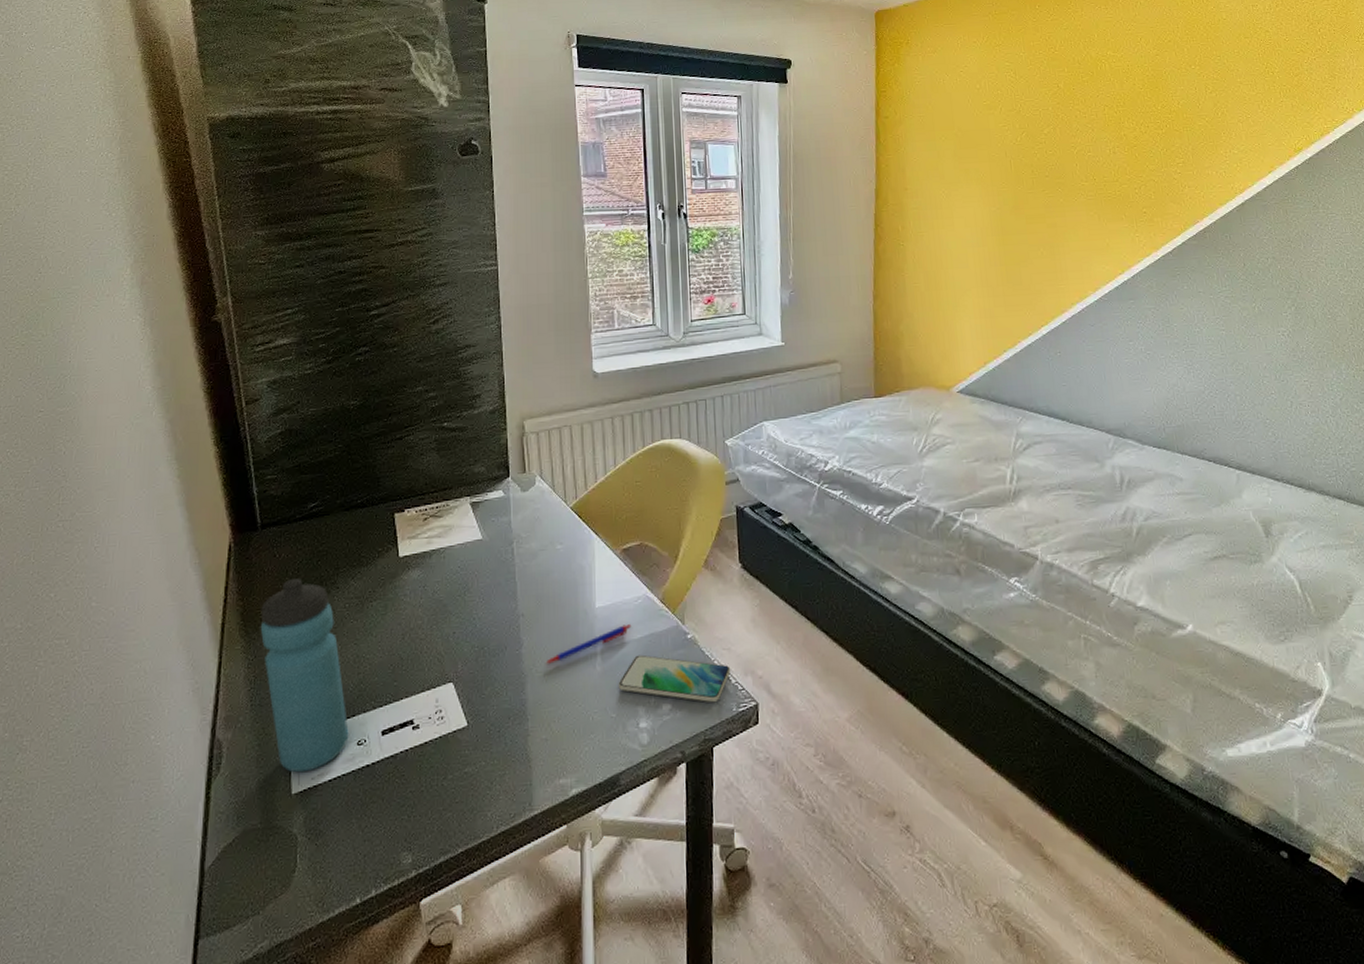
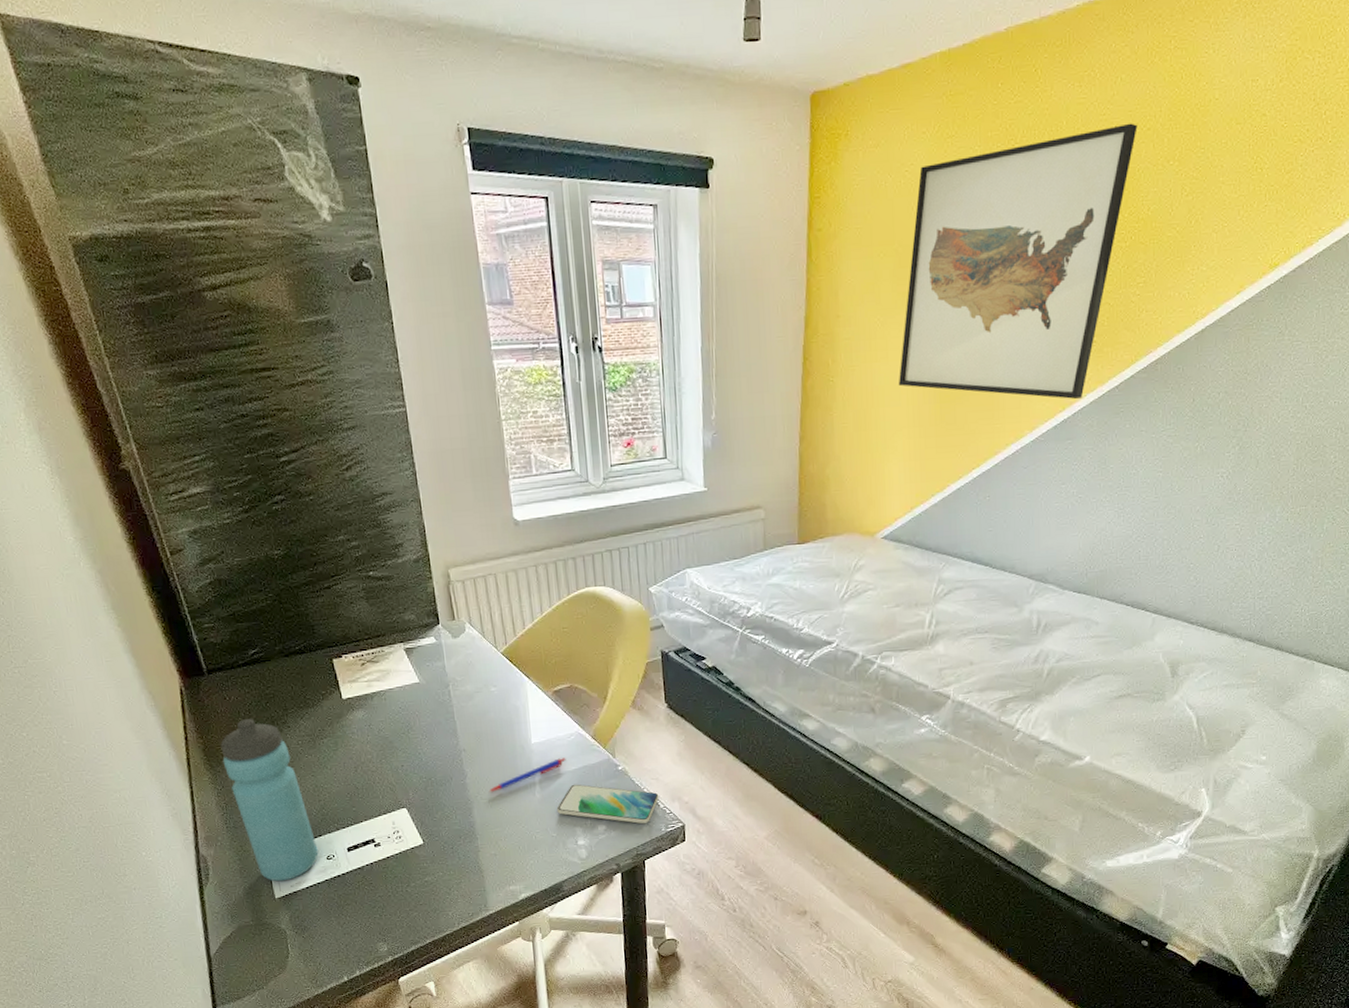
wall art: none [964,36,1160,263] -> present [898,123,1138,399]

